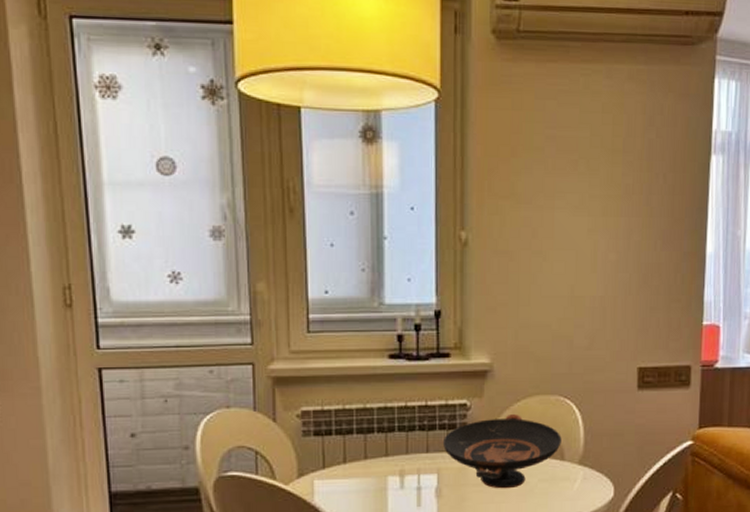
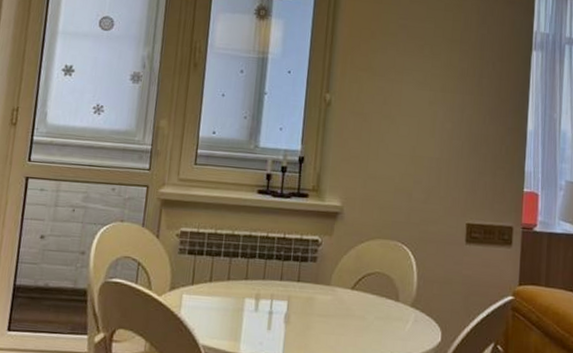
decorative bowl: present [443,414,562,489] -> none [295,254,398,323]

